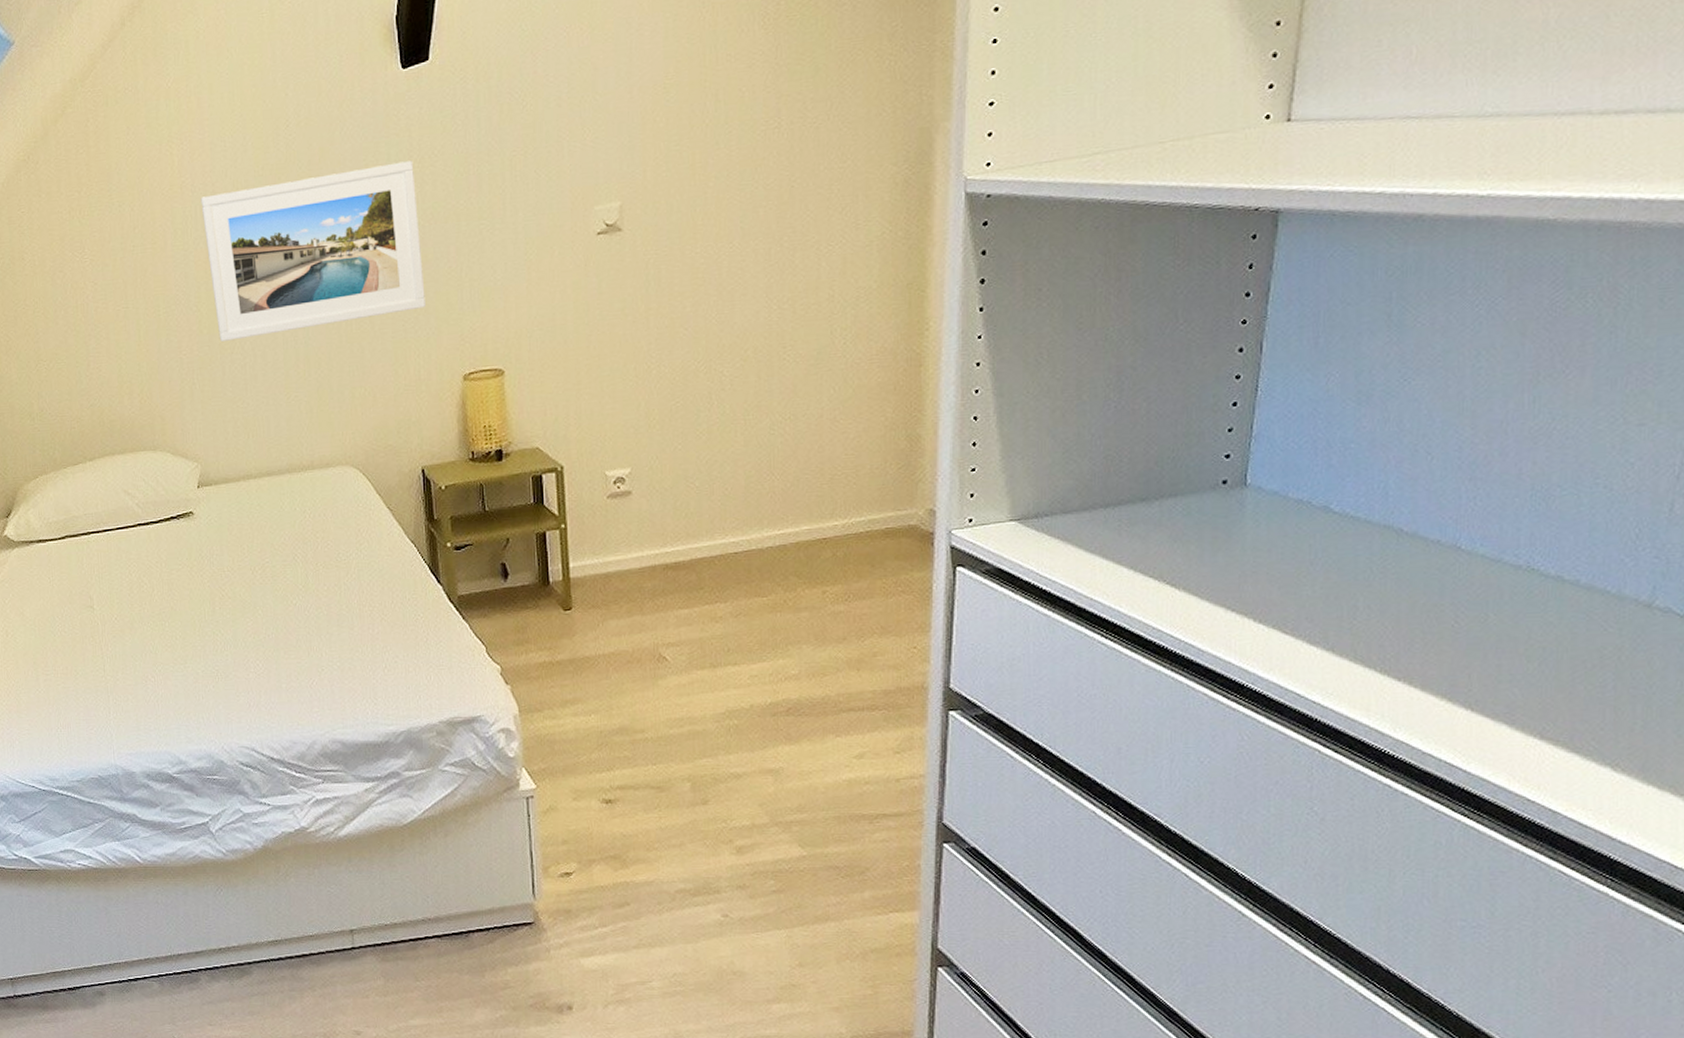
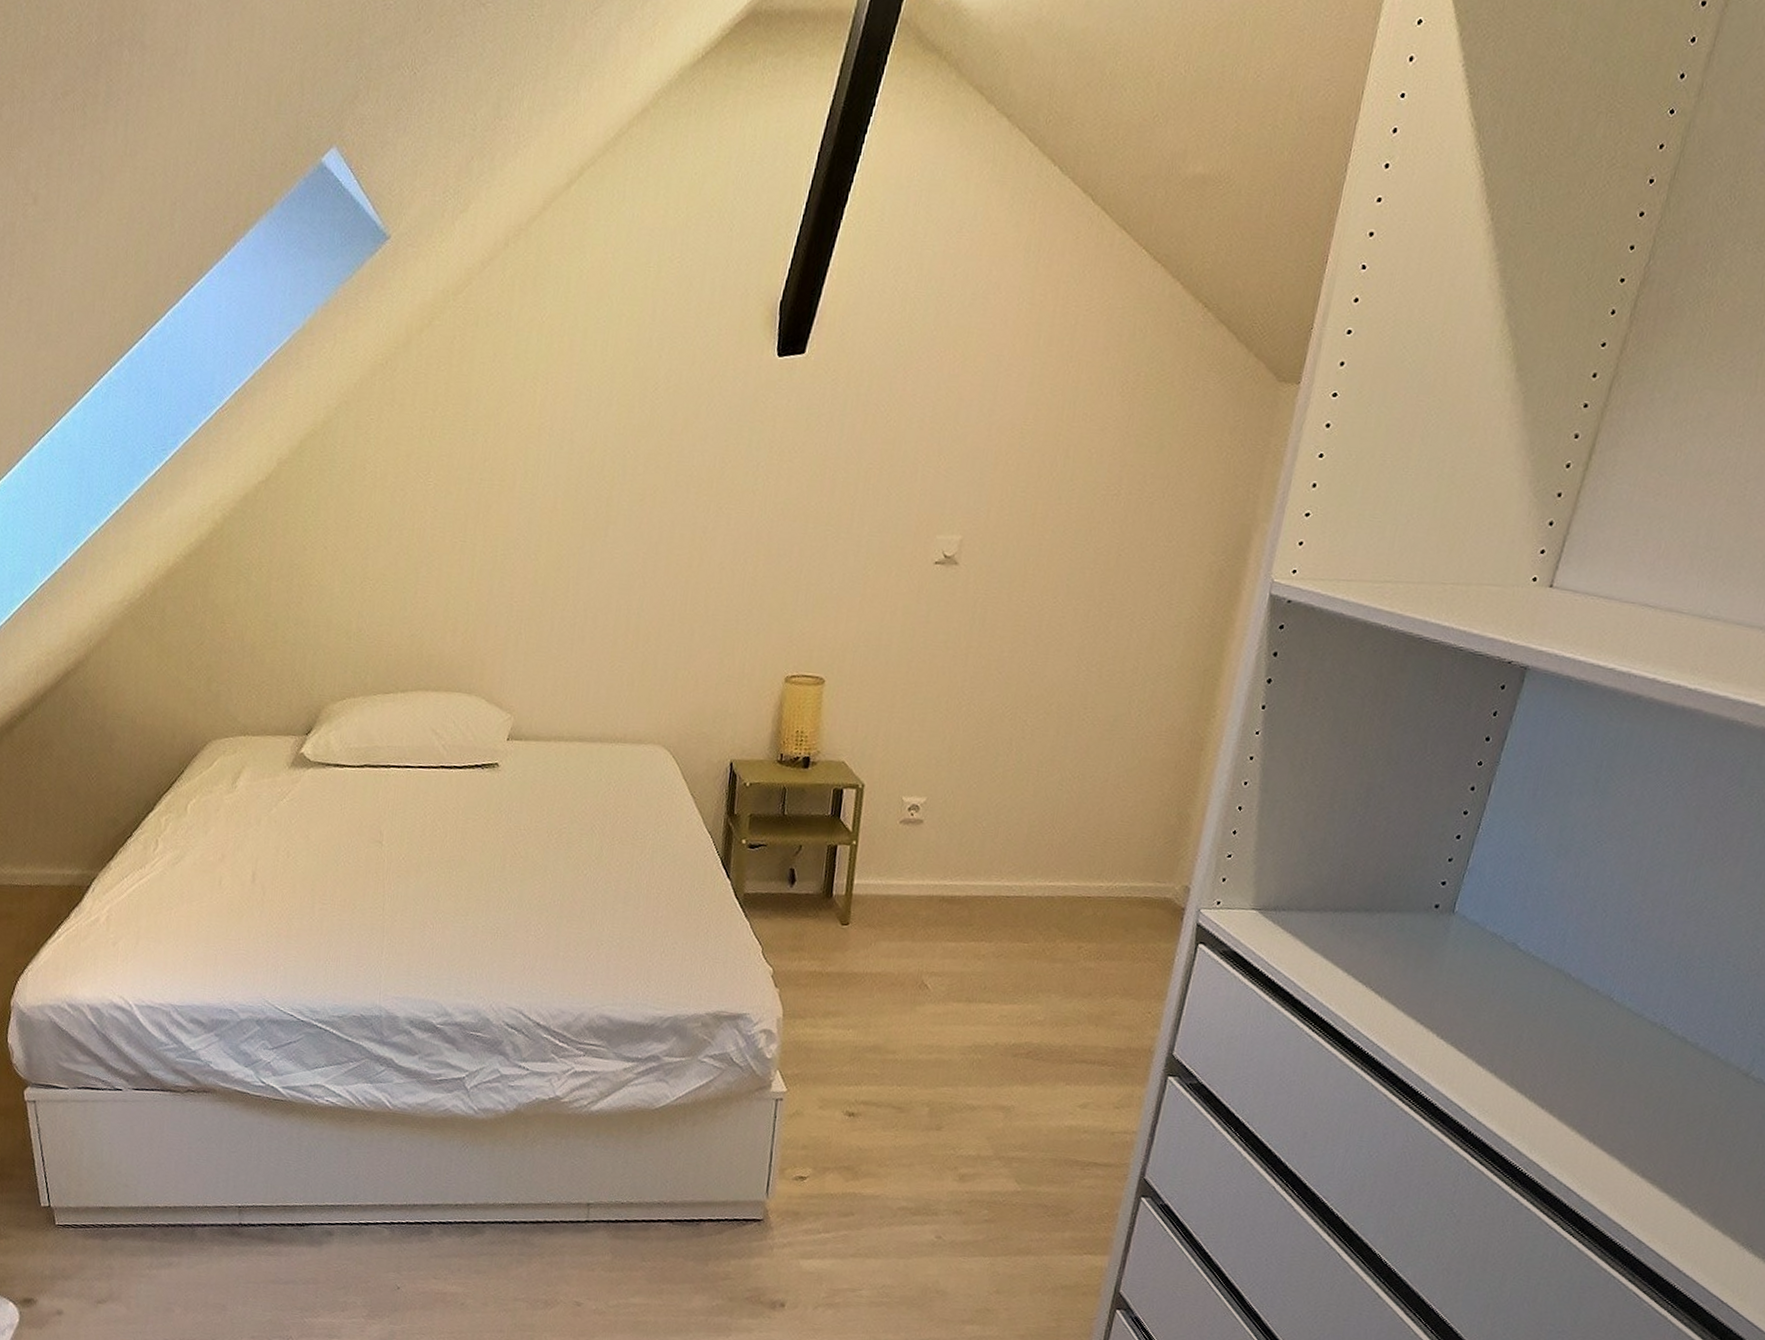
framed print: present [201,161,426,341] -> none [553,443,773,603]

